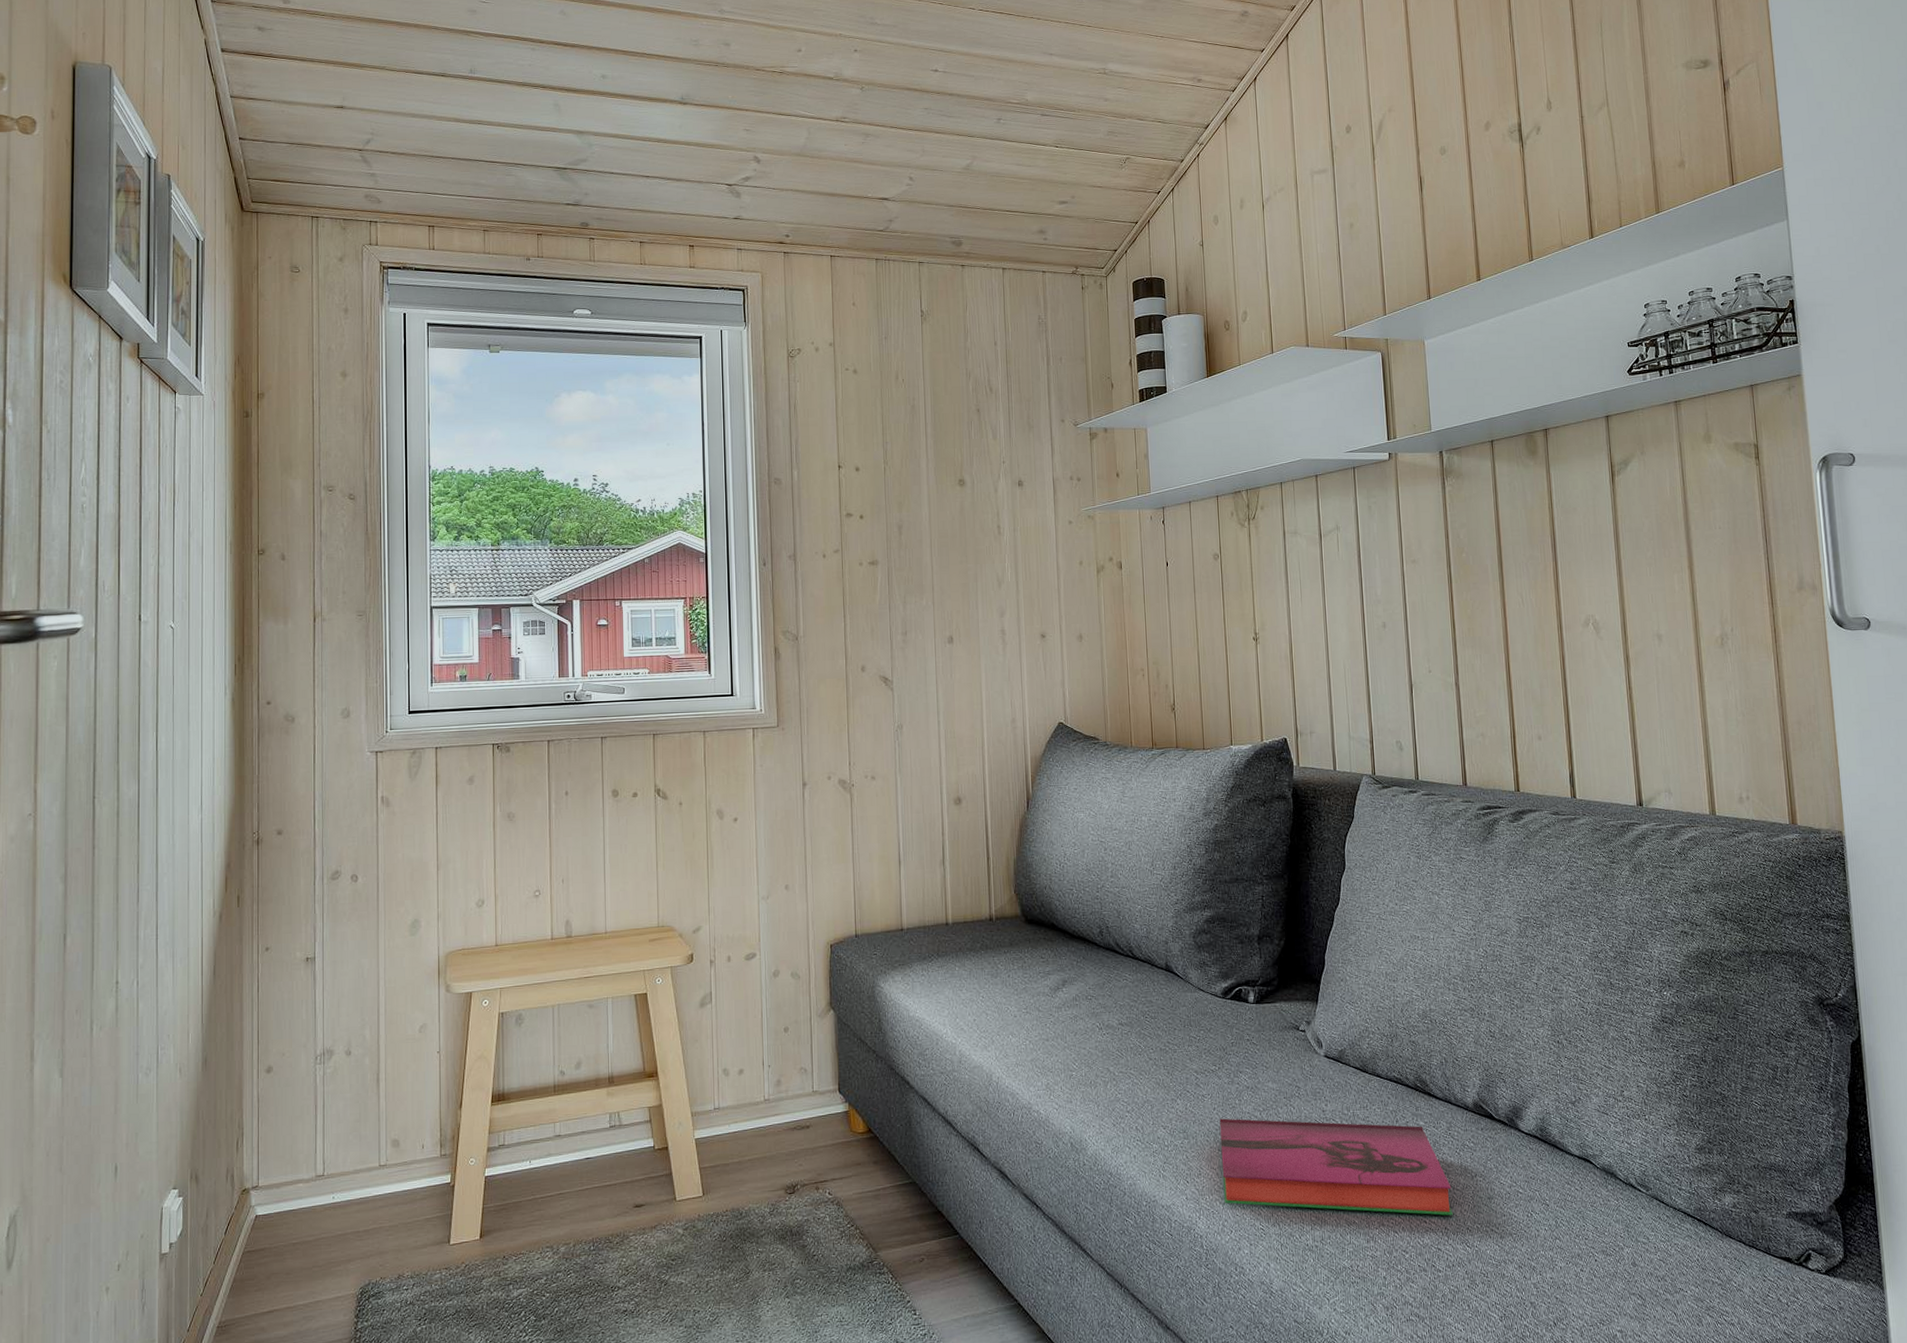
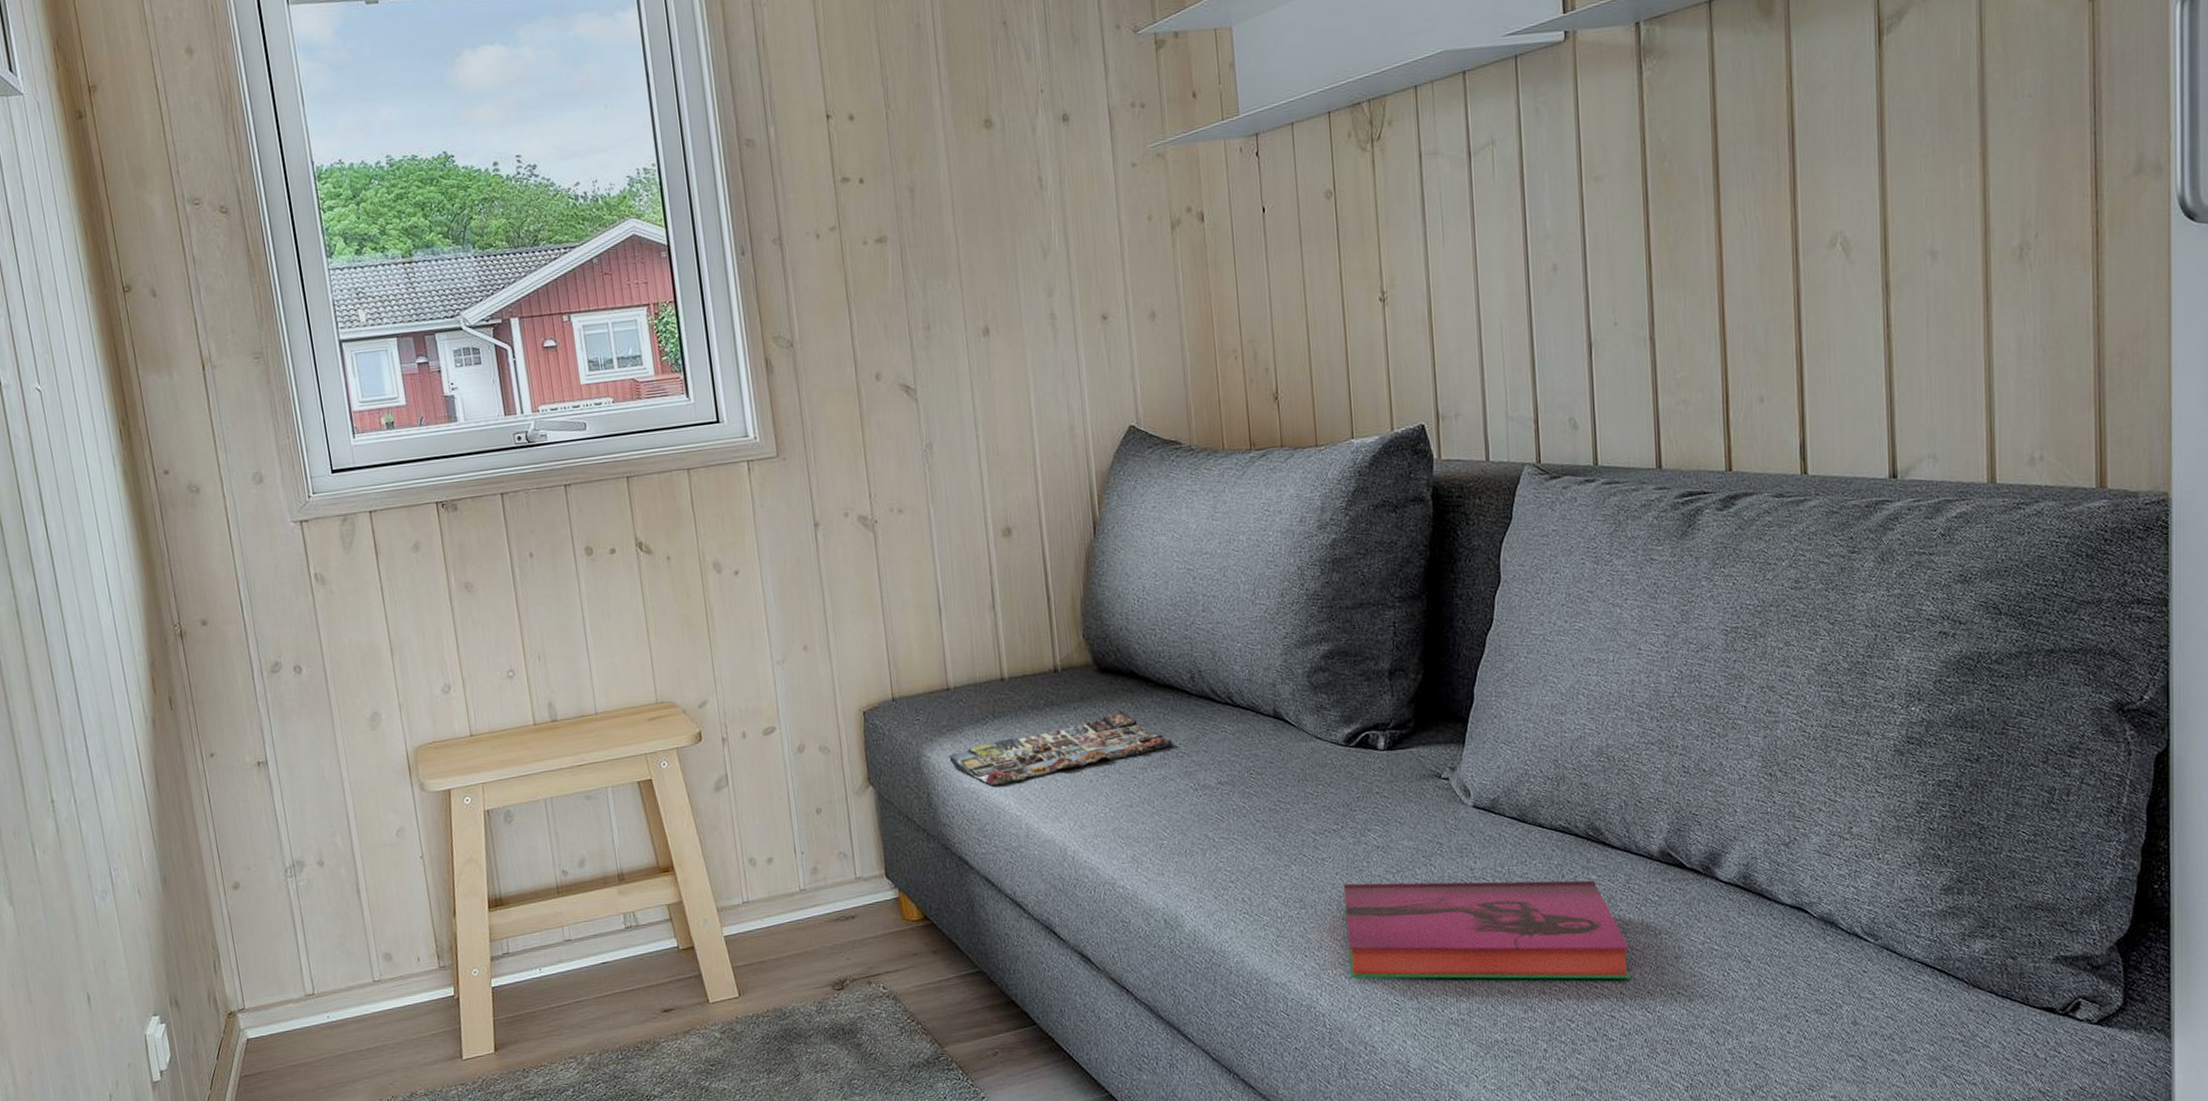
magazine: none [899,958,1085,1016] -> present [949,712,1175,786]

